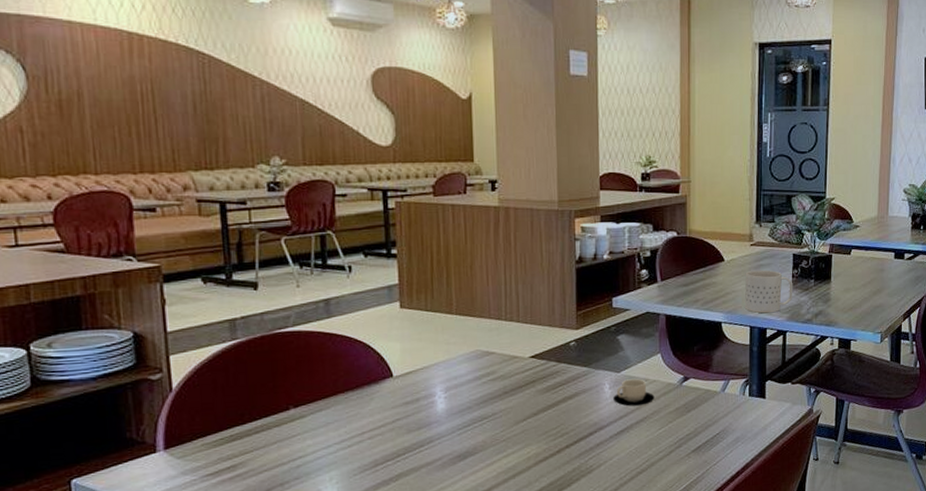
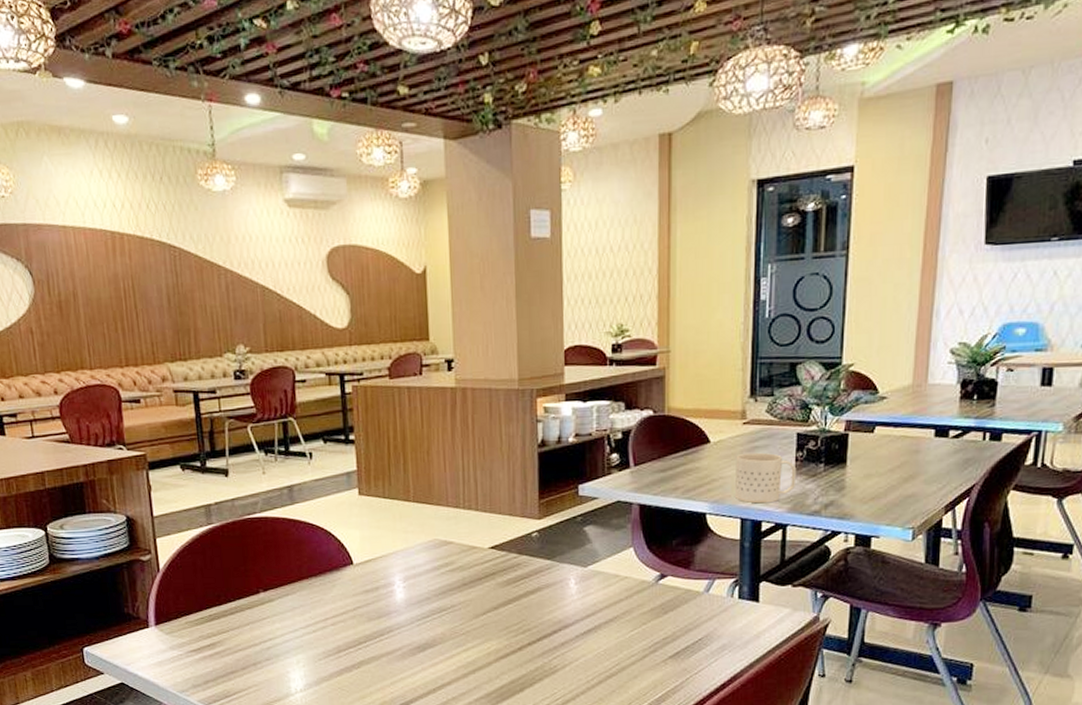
cup: present [612,378,655,406] -> none [578,574,626,604]

